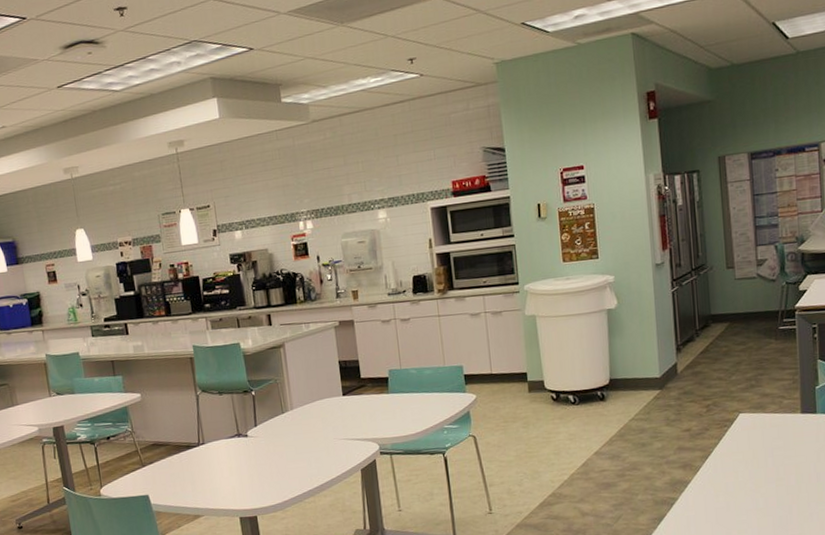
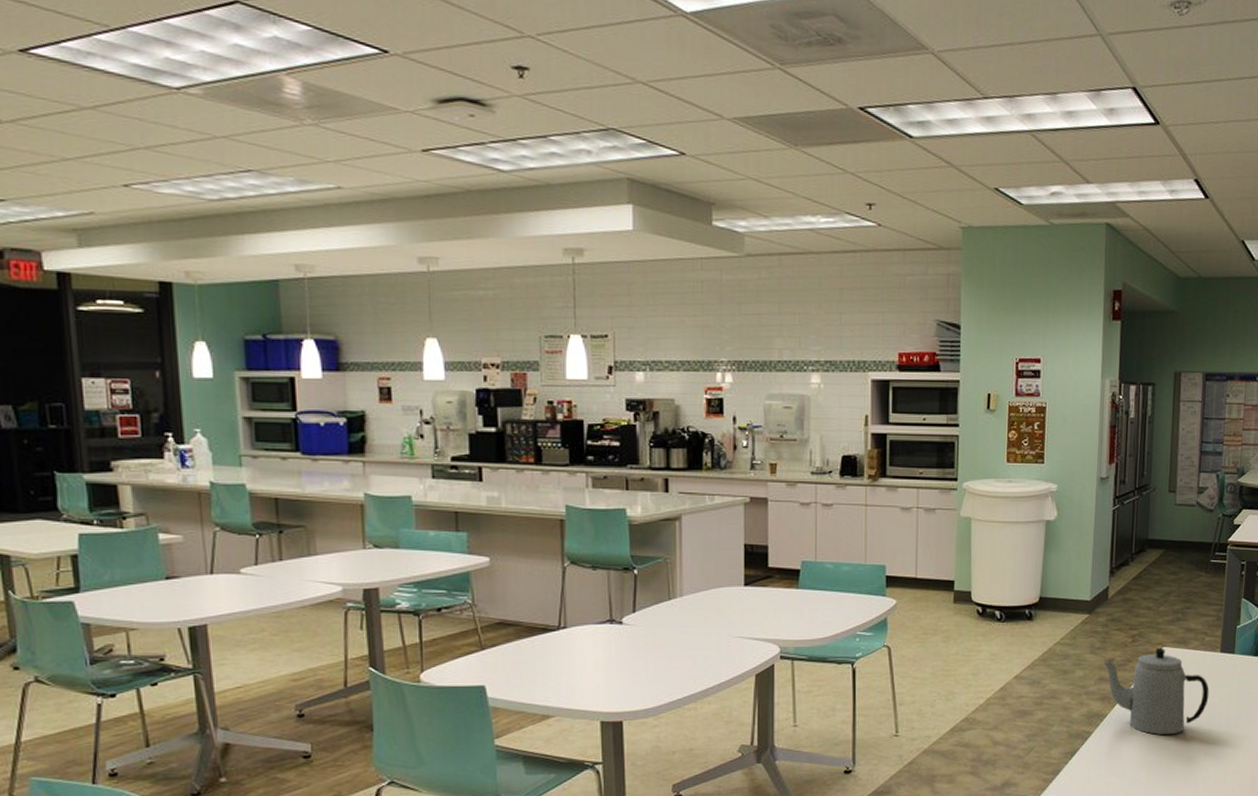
teapot: none [680,414,795,496] -> present [1103,647,1209,735]

